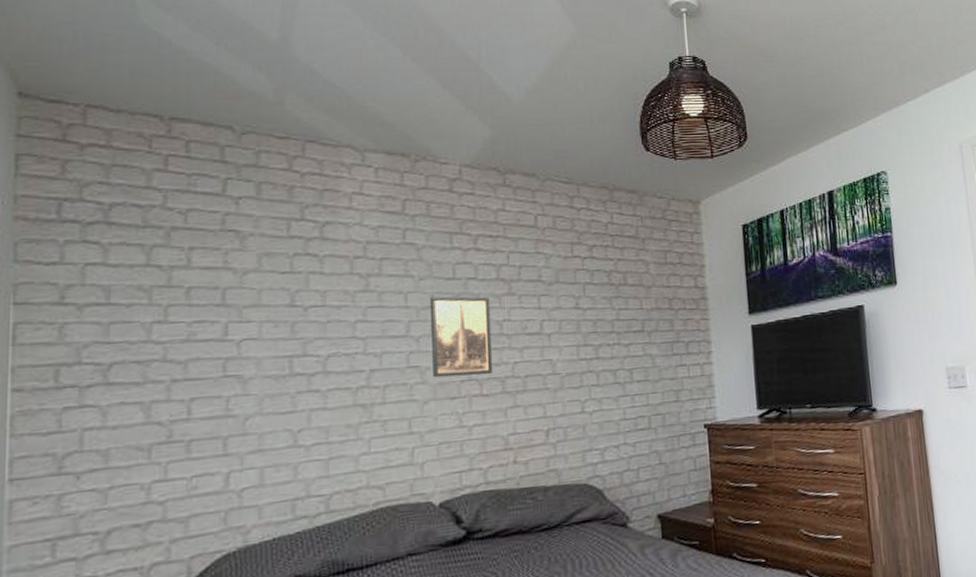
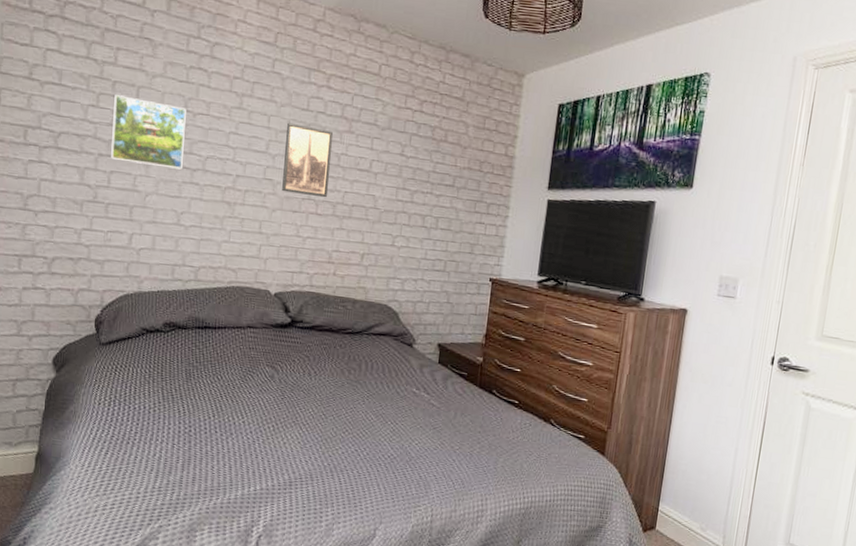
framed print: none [190,302,295,383] -> present [111,95,186,170]

